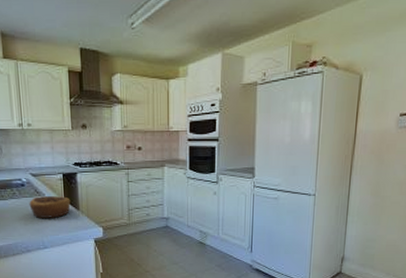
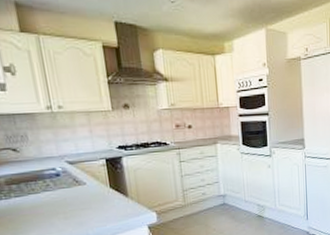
pastry: present [29,195,71,218] -> none [67,183,118,210]

